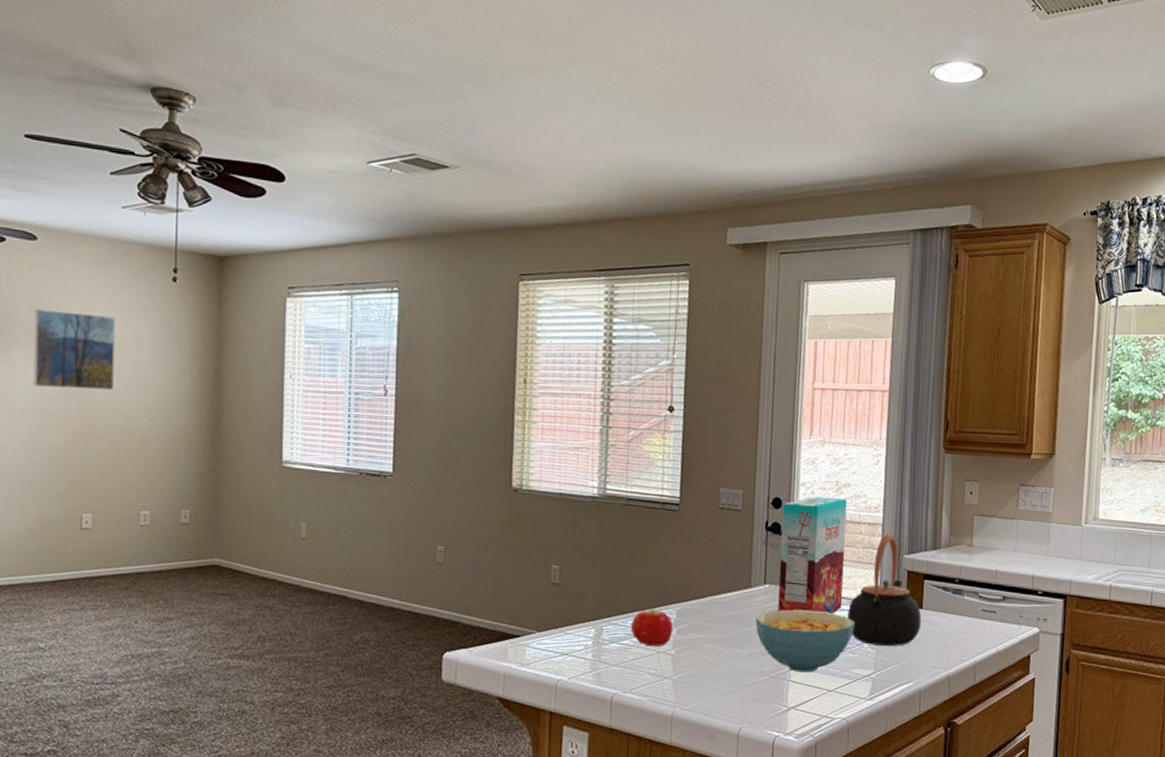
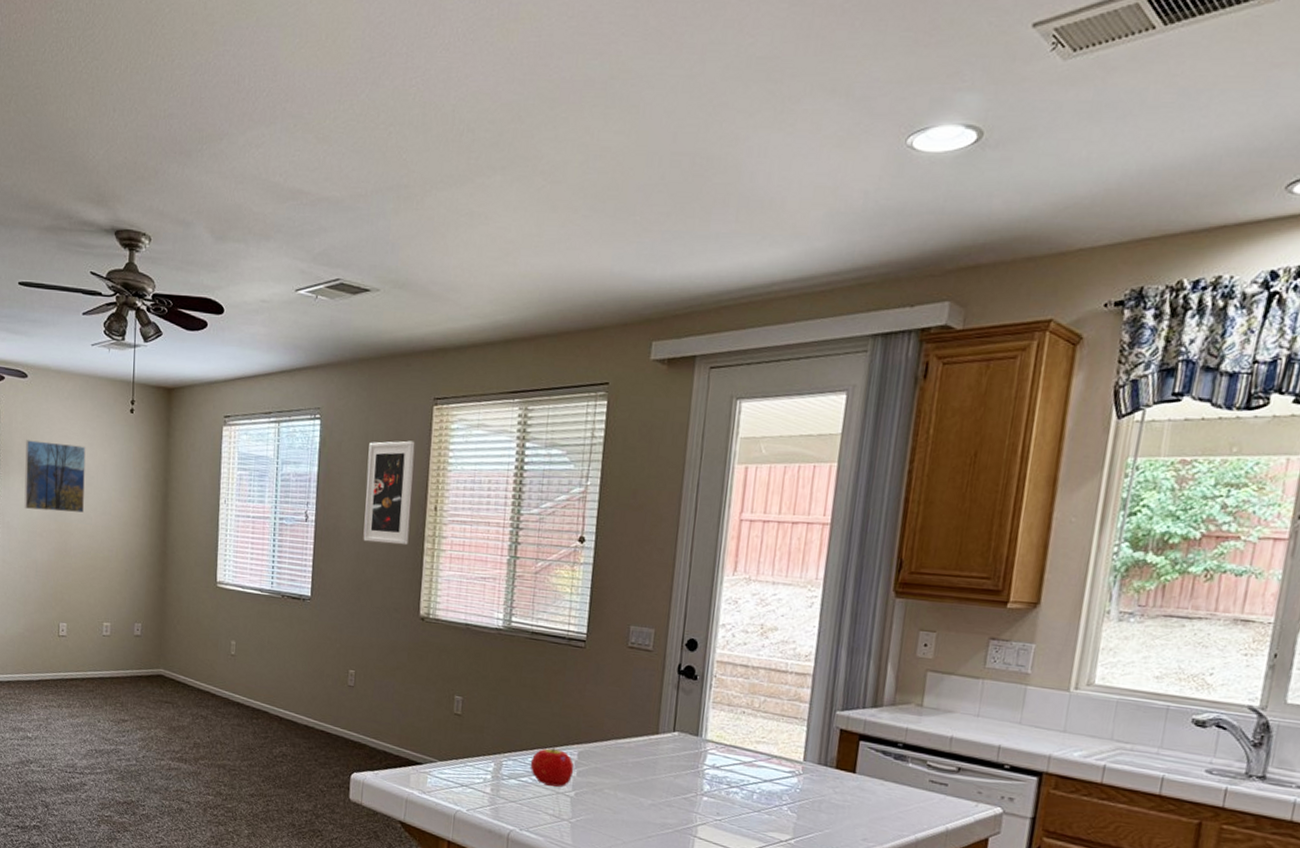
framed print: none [449,315,502,418] -> present [363,440,415,545]
cereal bowl: present [755,609,855,672] -> none [661,760,773,831]
cereal box: present [778,497,848,614] -> none [686,640,773,769]
teapot: present [847,533,921,646] -> none [765,685,854,812]

